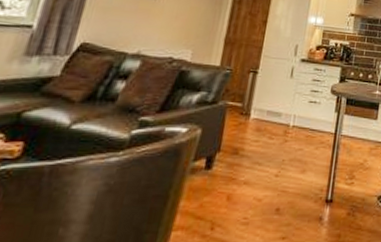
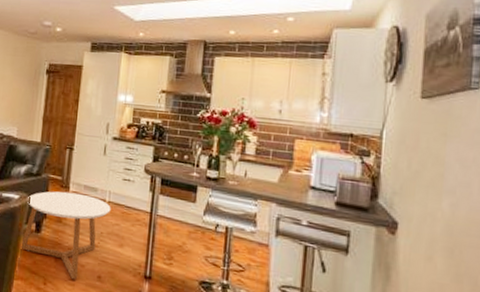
coffee table: none [184,119,295,217] -> present [21,191,111,279]

